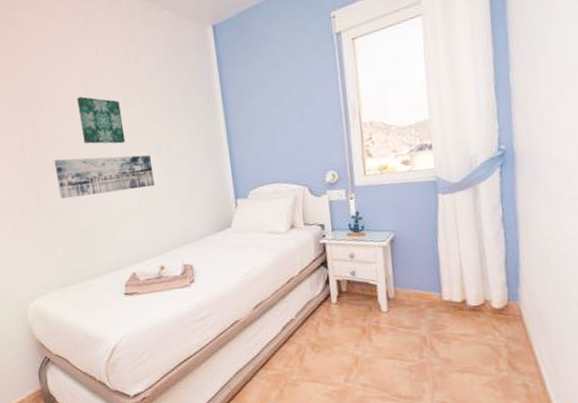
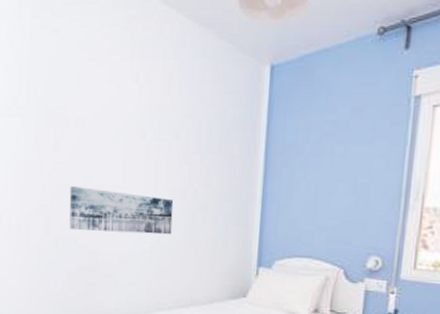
wall art: present [77,96,126,144] -> none [105,122,151,181]

